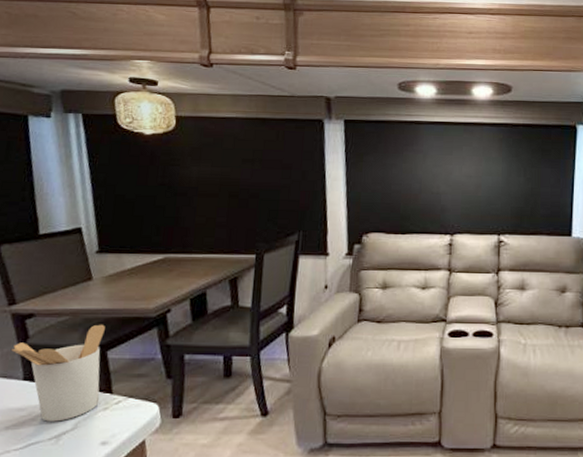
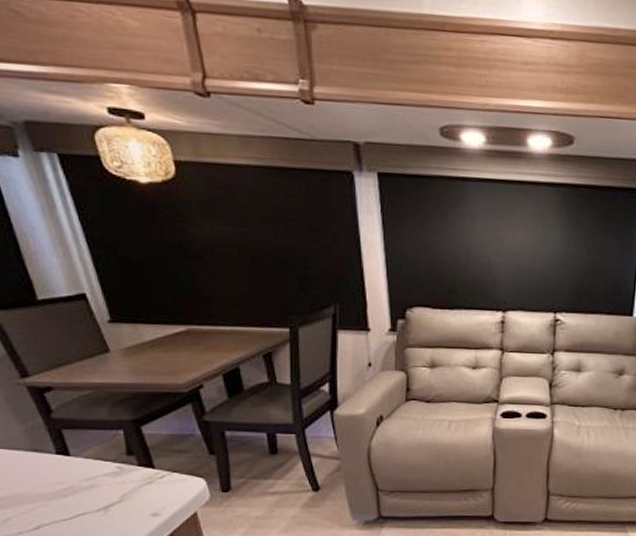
utensil holder: present [12,324,105,422] -> none [36,399,142,494]

